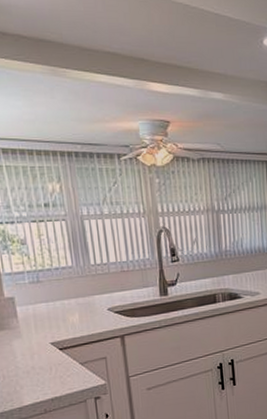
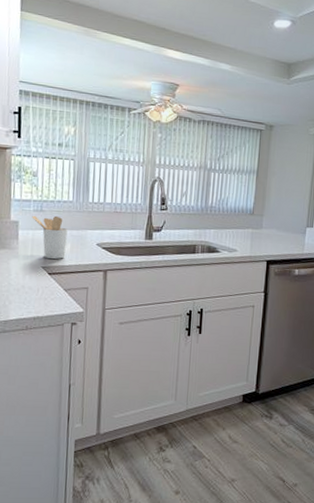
utensil holder: none [28,284,75,333] -> present [32,215,68,259]

